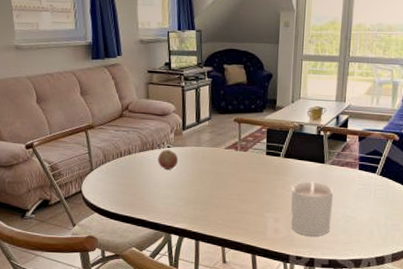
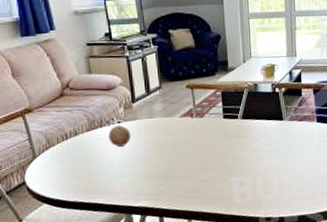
candle: present [291,180,334,236] -> none [253,139,296,195]

